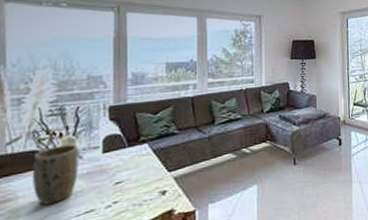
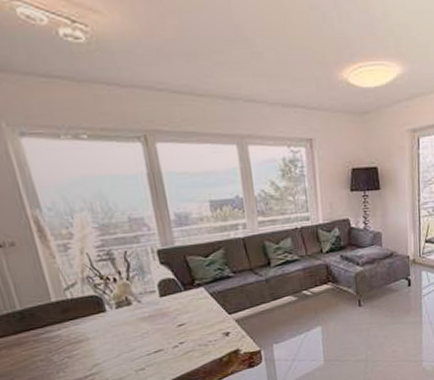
plant pot: present [32,144,79,205] -> none [93,289,141,346]

